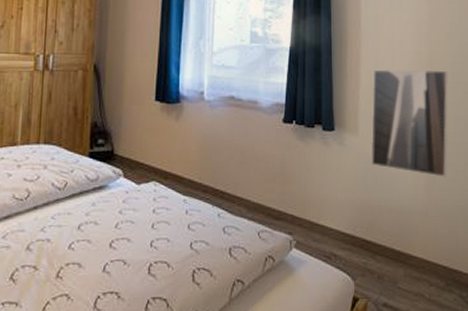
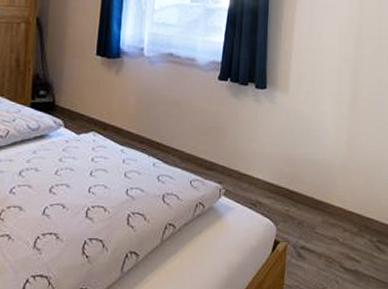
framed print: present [371,69,449,177] -> none [298,32,376,135]

